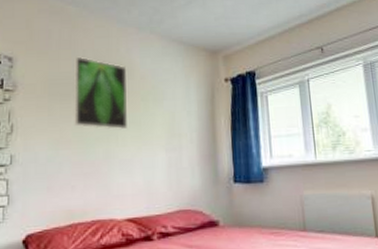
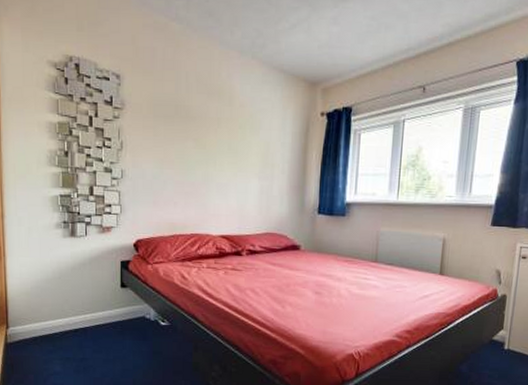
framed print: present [74,56,127,129] -> none [177,78,227,154]

